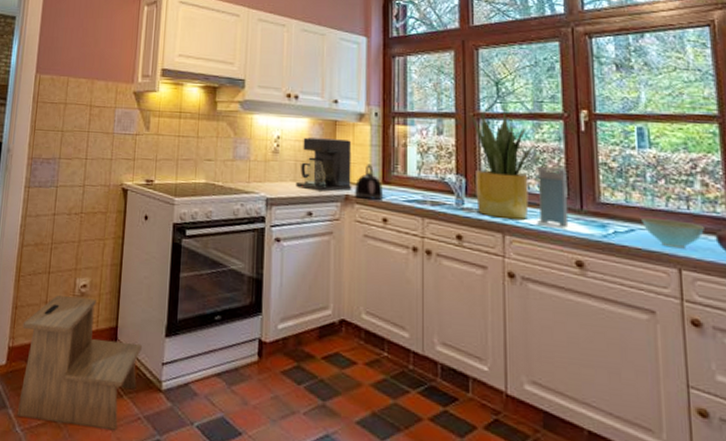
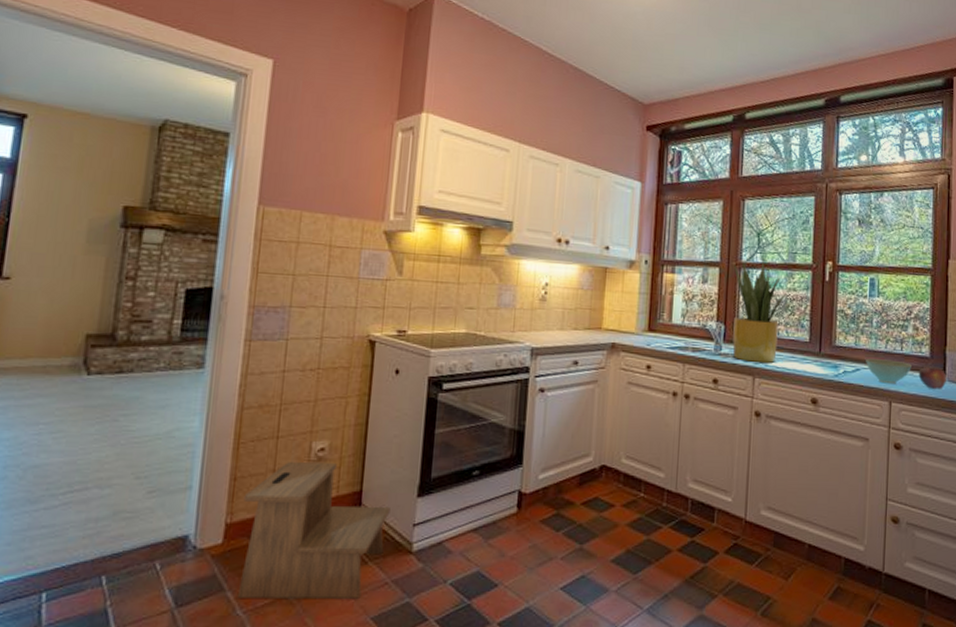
coffee maker: present [295,137,352,193] -> none [561,285,621,341]
kettle: present [354,163,384,200] -> none [620,311,649,347]
soap dispenser: present [535,166,569,229] -> none [783,313,811,370]

